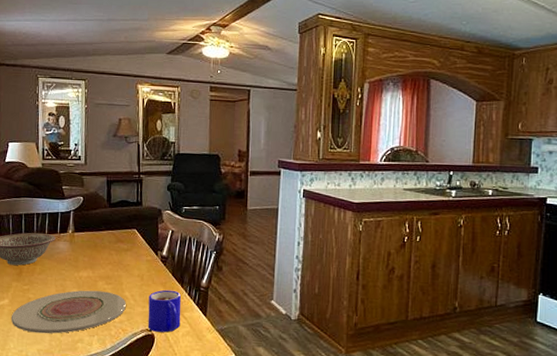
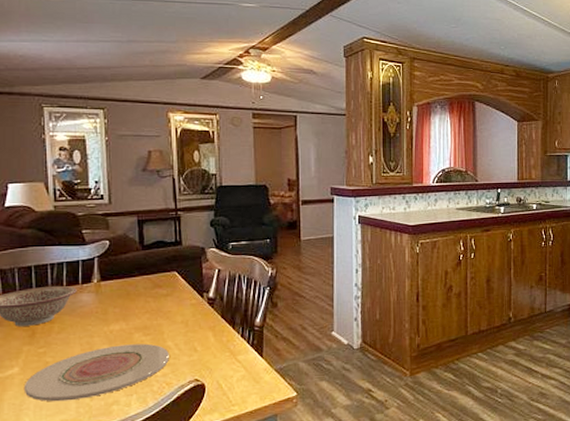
mug: present [147,289,182,333] -> none [196,333,234,381]

